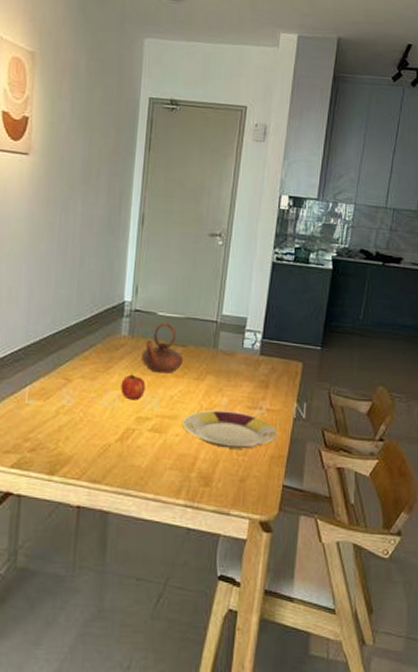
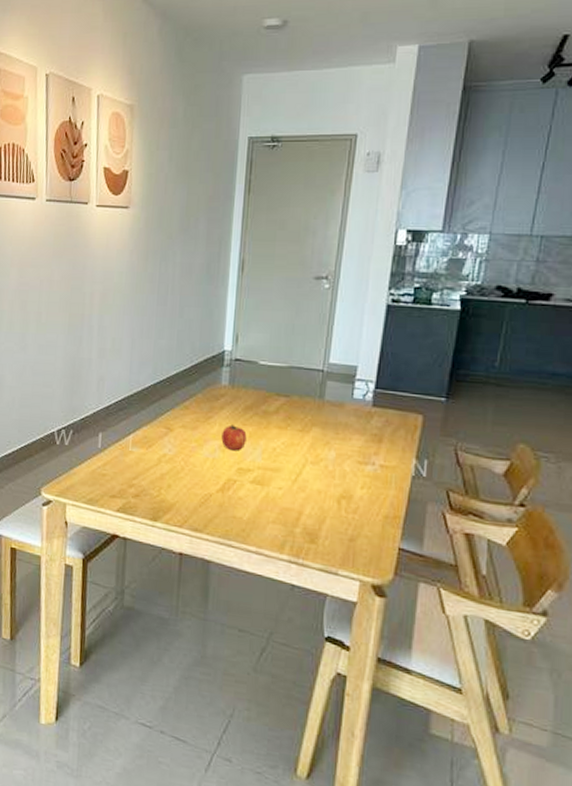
teapot: present [140,322,183,374] -> none [241,372,286,425]
plate: present [183,409,277,449] -> none [286,463,392,507]

